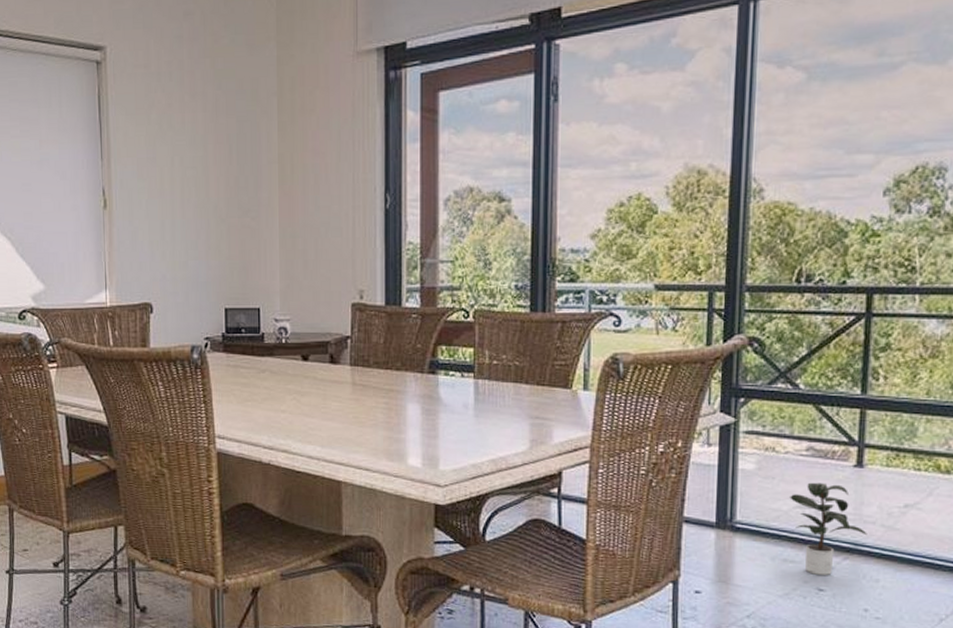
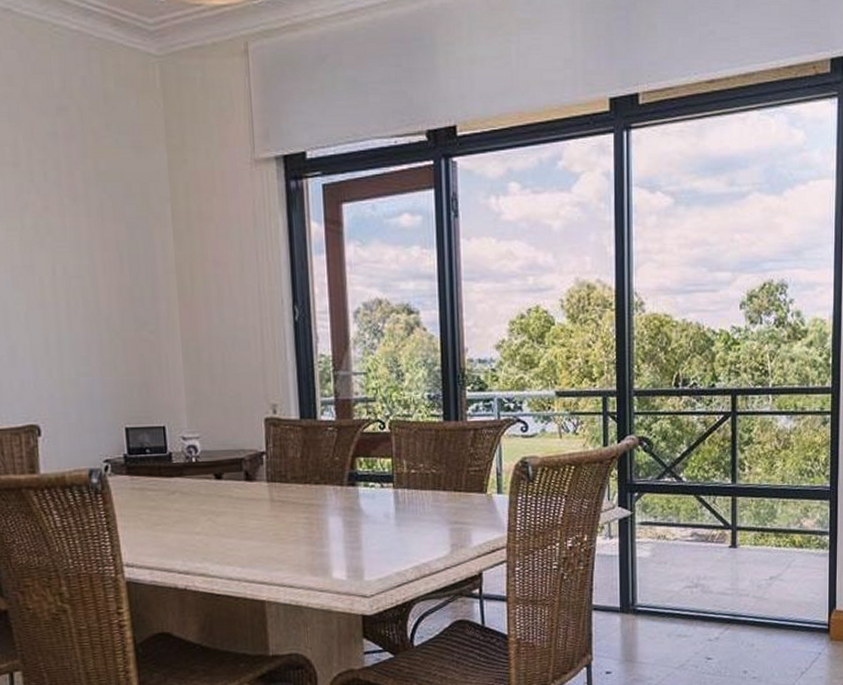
potted plant: present [790,482,867,576] -> none [680,563,743,647]

